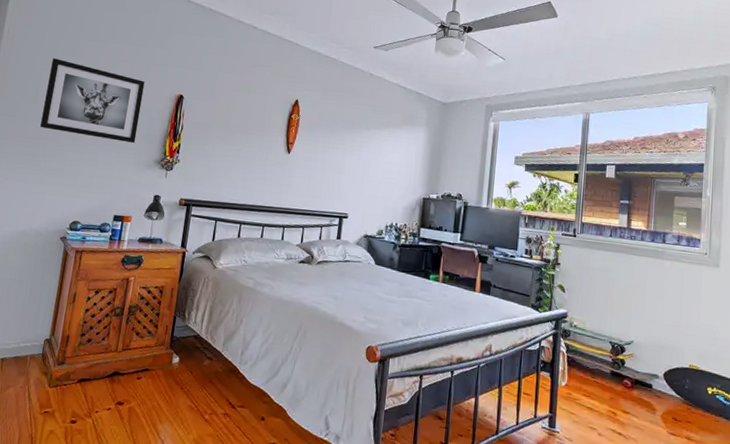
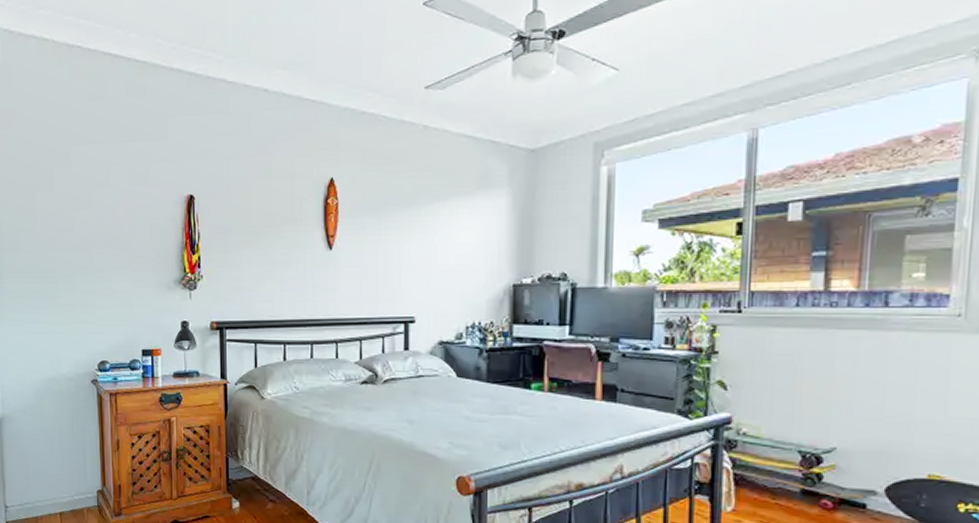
wall art: present [40,58,145,143] -> none [42,174,150,263]

